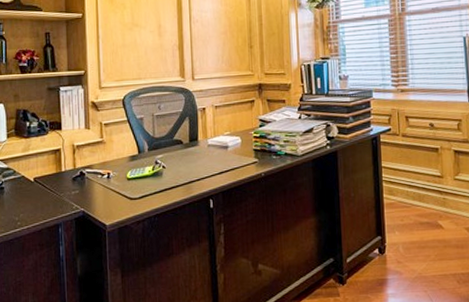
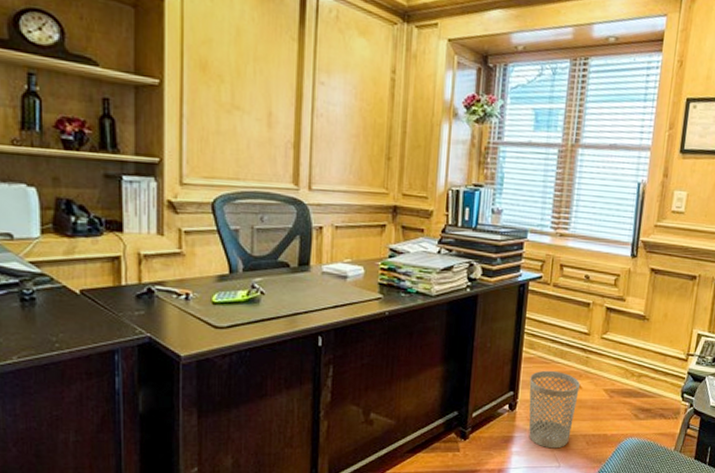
wastebasket: none [394,213,442,289] -> present [528,370,580,449]

